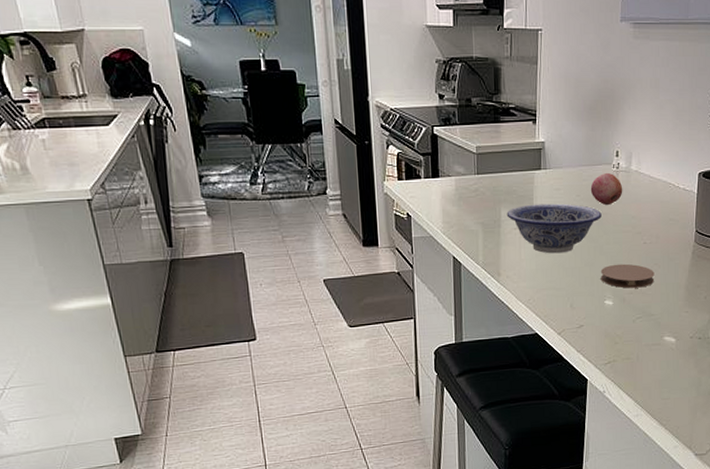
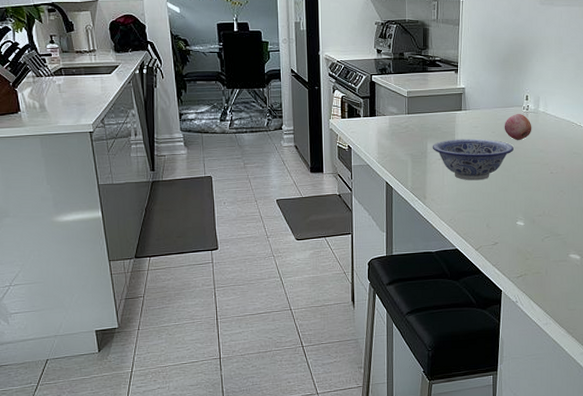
coaster: present [600,263,655,288] -> none [513,190,561,211]

